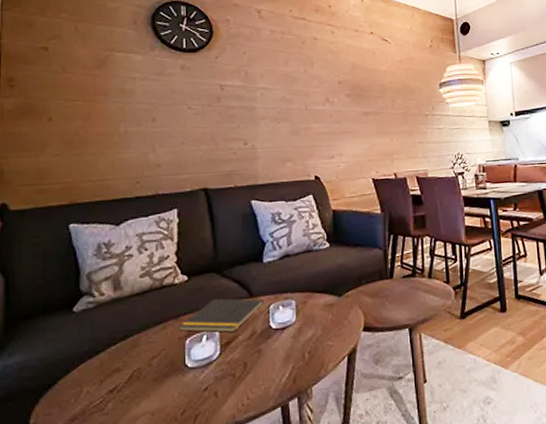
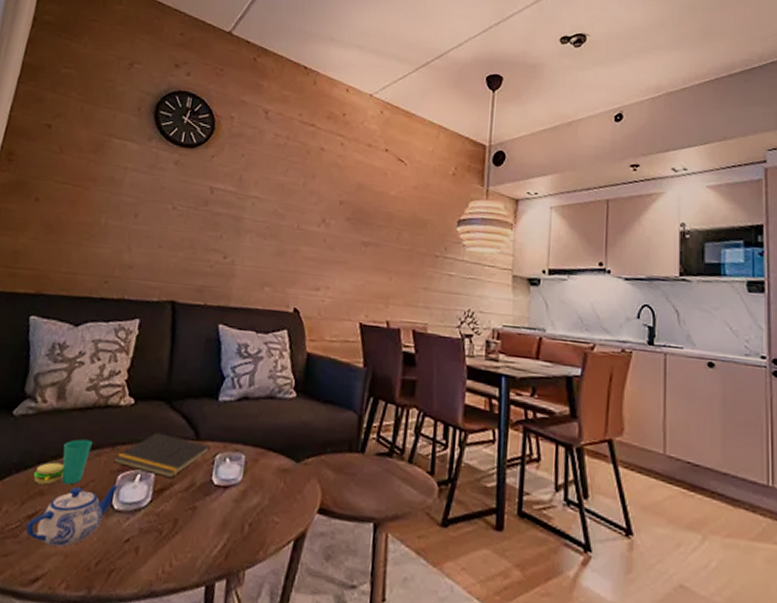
cup: none [107,317,156,364] -> present [33,439,92,485]
teapot: none [110,346,190,410] -> present [26,482,120,547]

